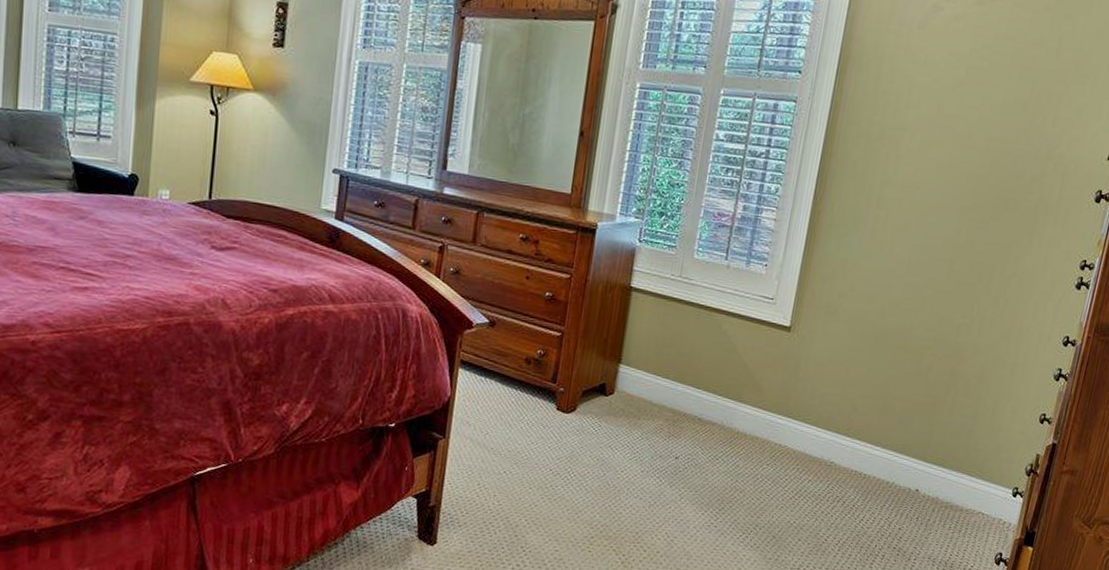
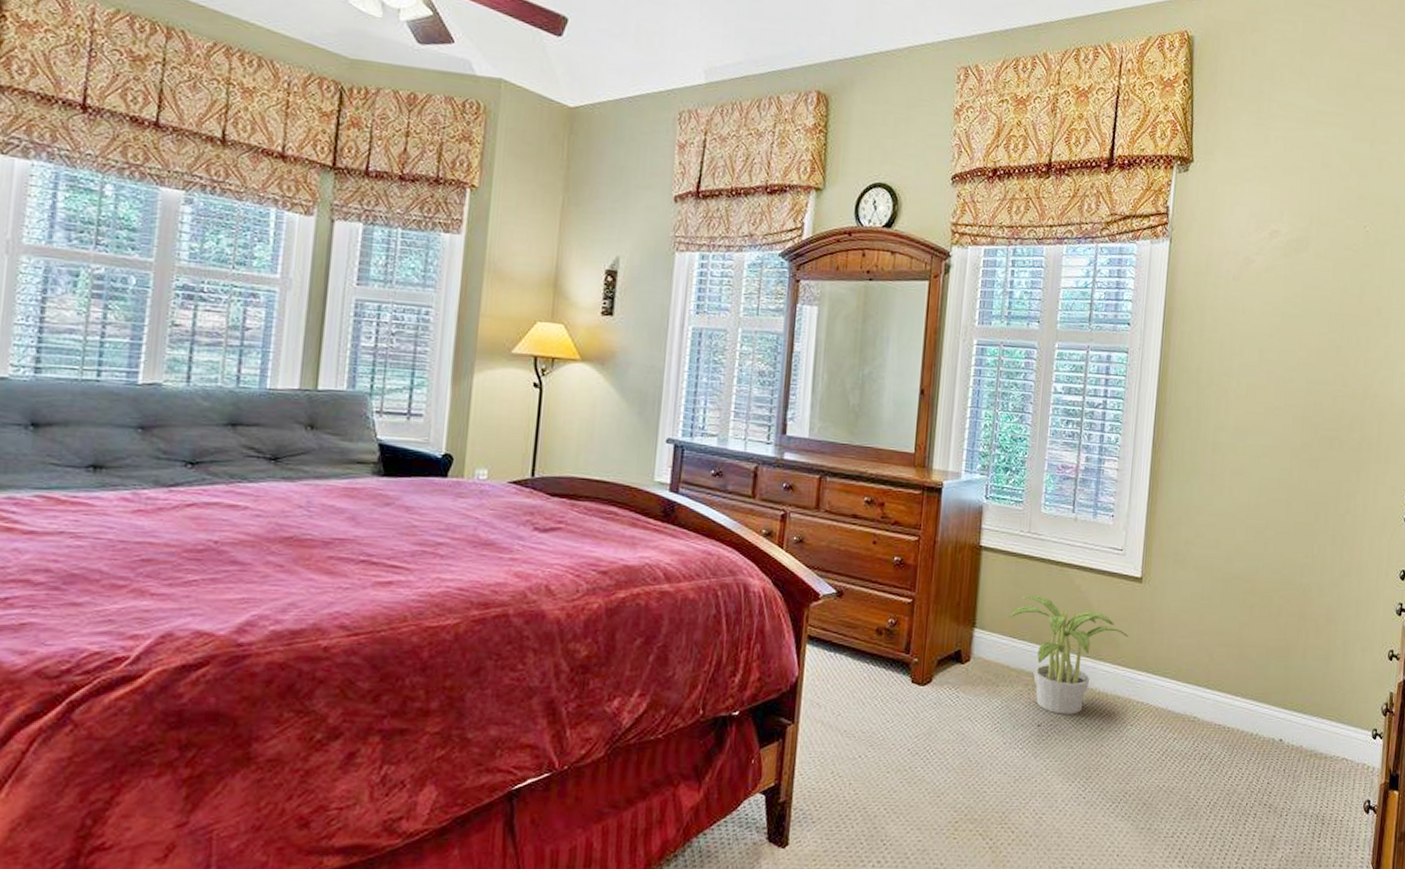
potted plant: none [654,337,773,451] -> present [1008,595,1129,715]

